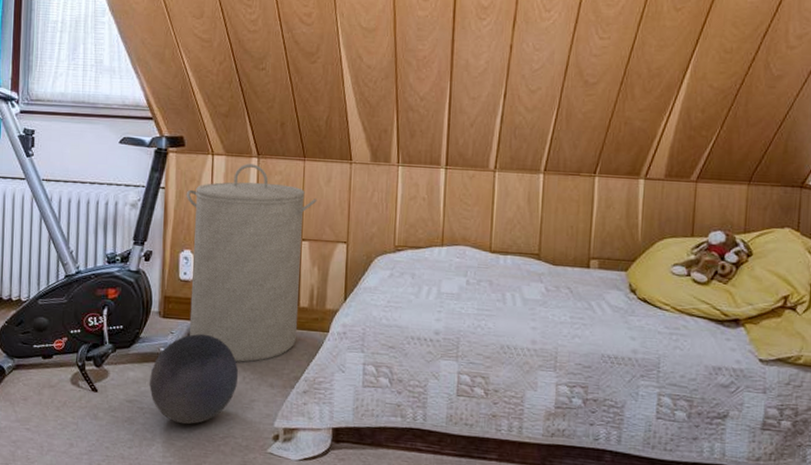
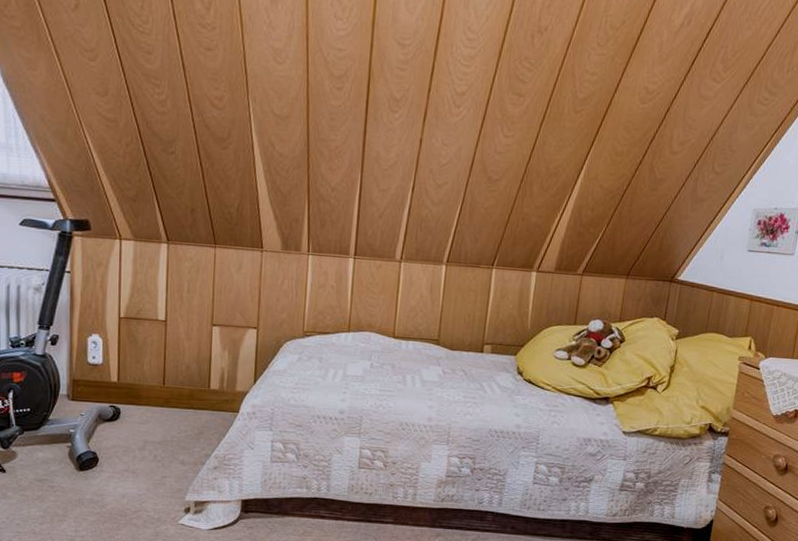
ball: present [149,333,239,425] -> none [60,415,150,501]
laundry hamper: present [186,163,317,363] -> none [93,249,228,442]

